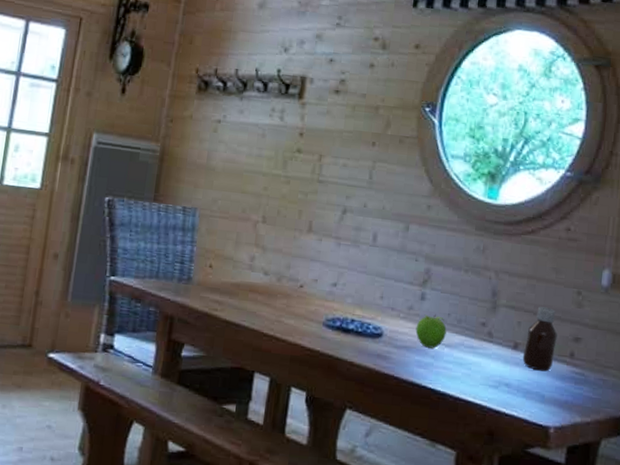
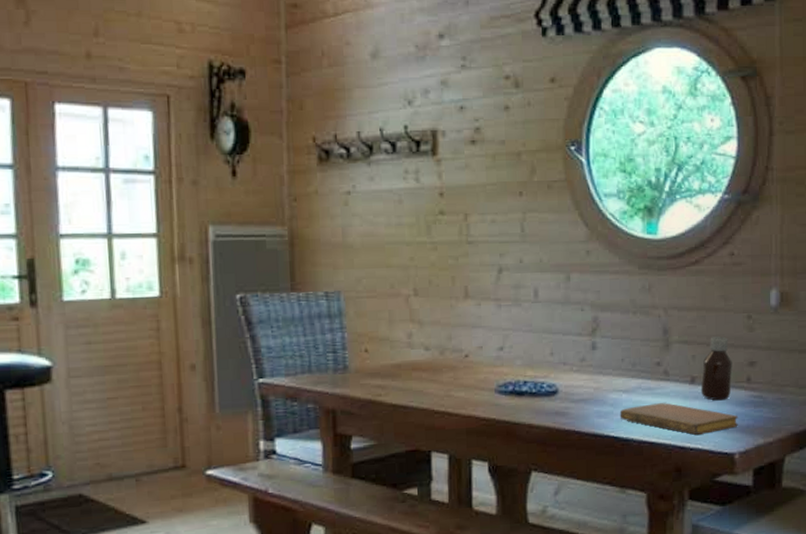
fruit: present [415,314,447,349] -> none [591,362,622,397]
notebook: none [439,362,557,402] -> present [619,403,738,435]

